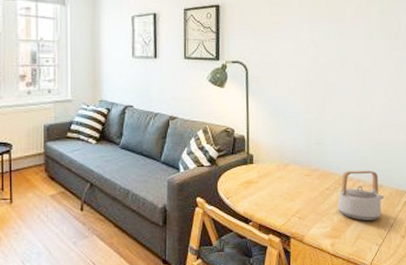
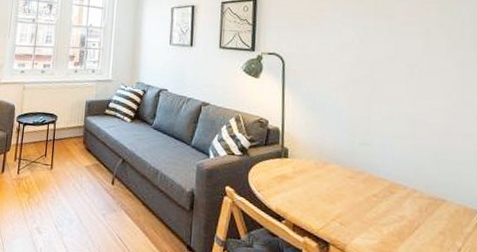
teapot: present [338,170,385,221] -> none [388,178,449,240]

